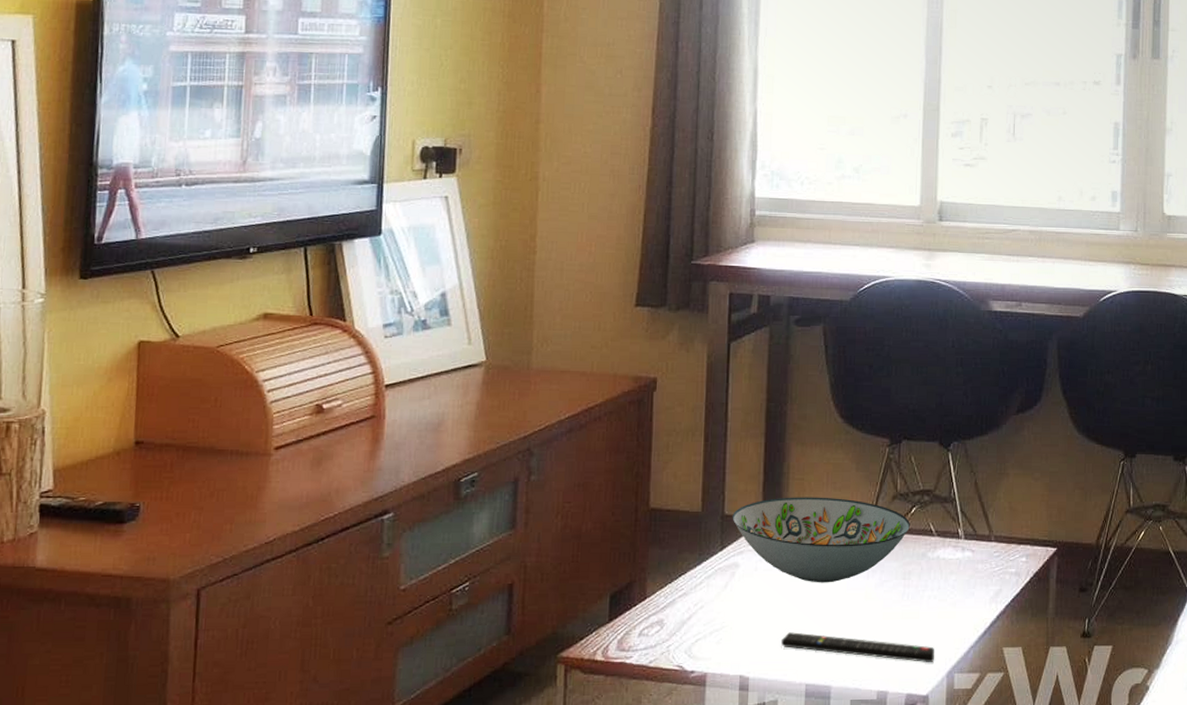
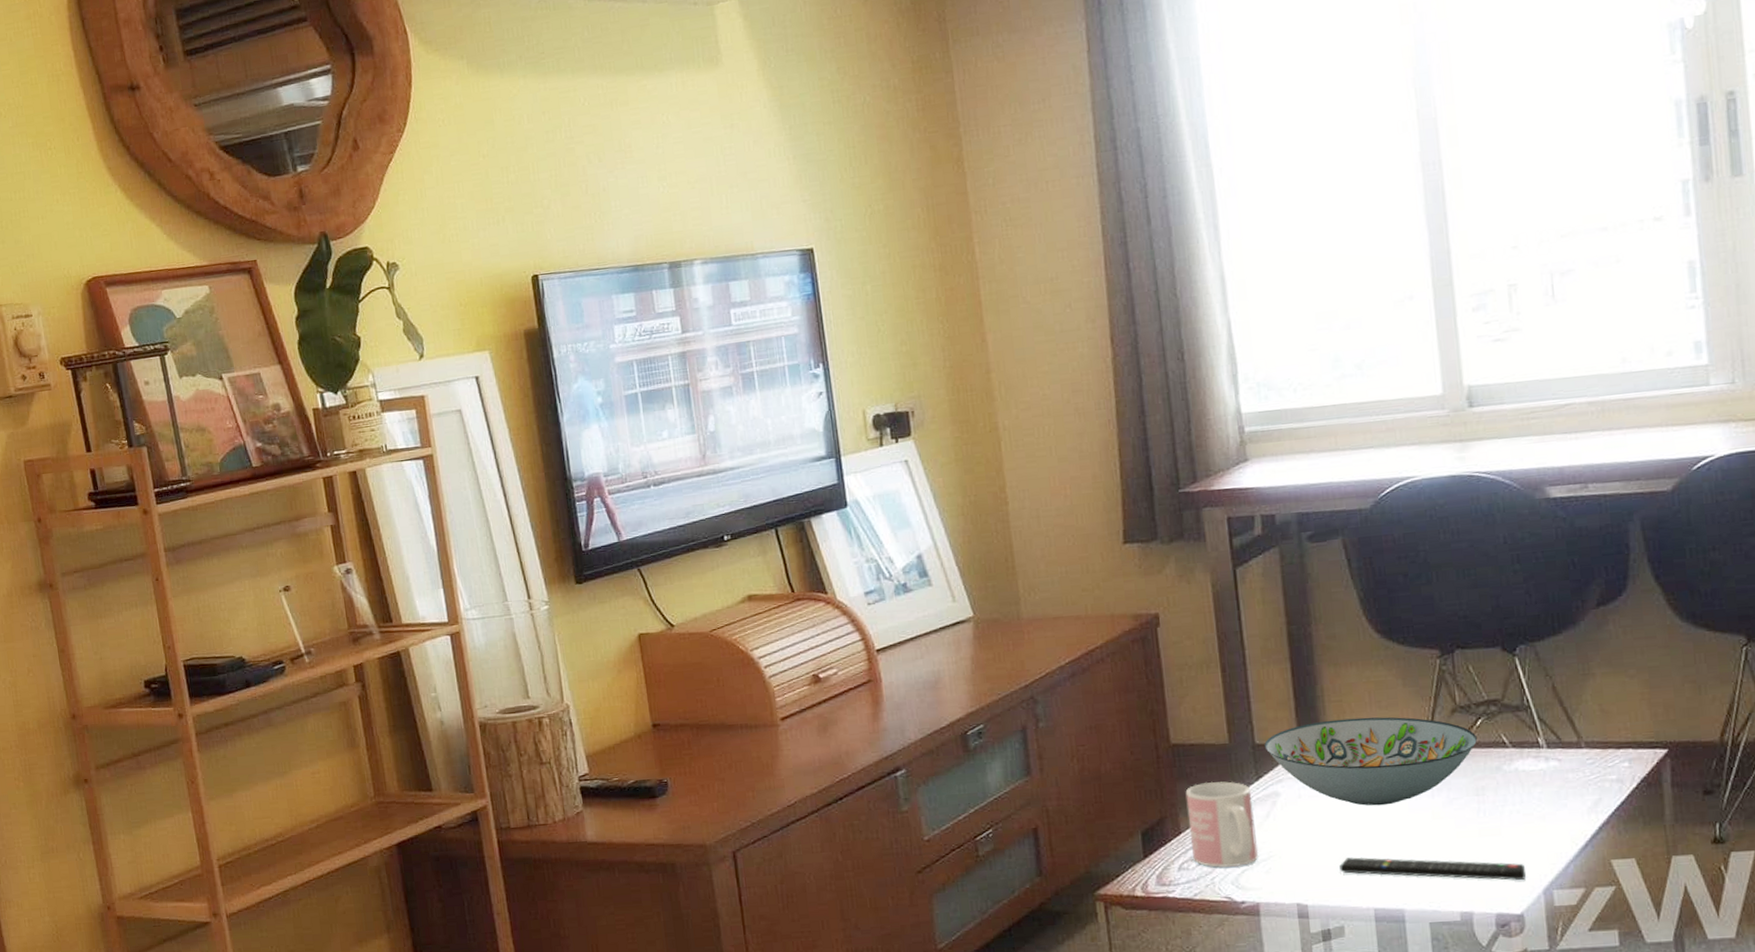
mug: none [654,548,715,635] -> present [1185,781,1259,868]

